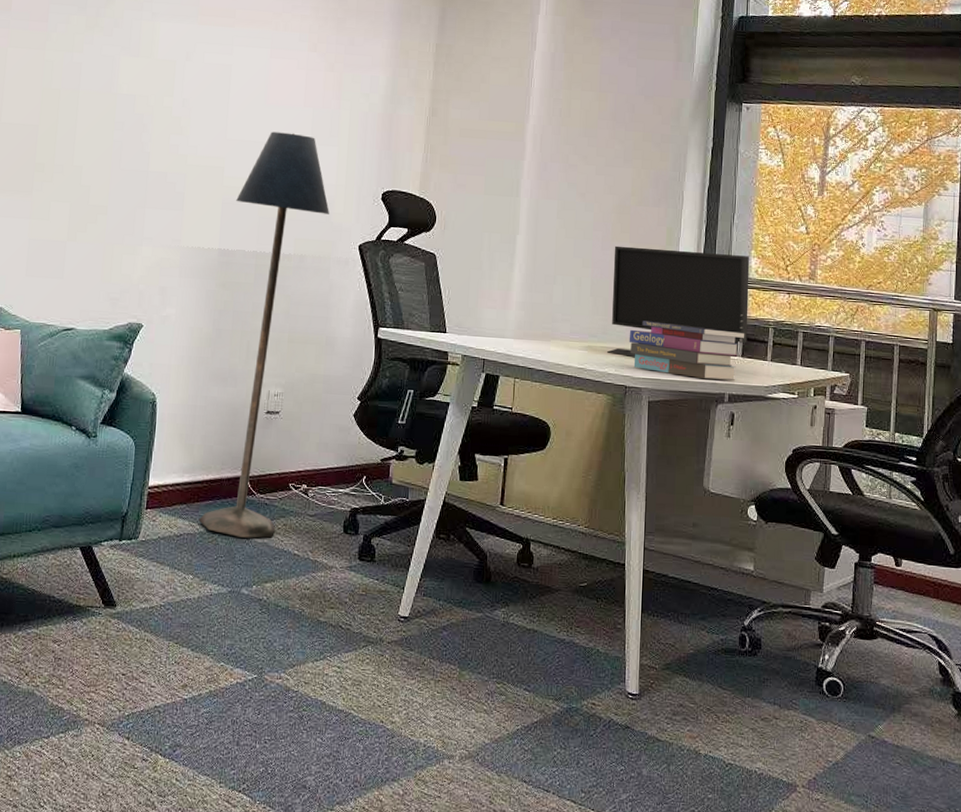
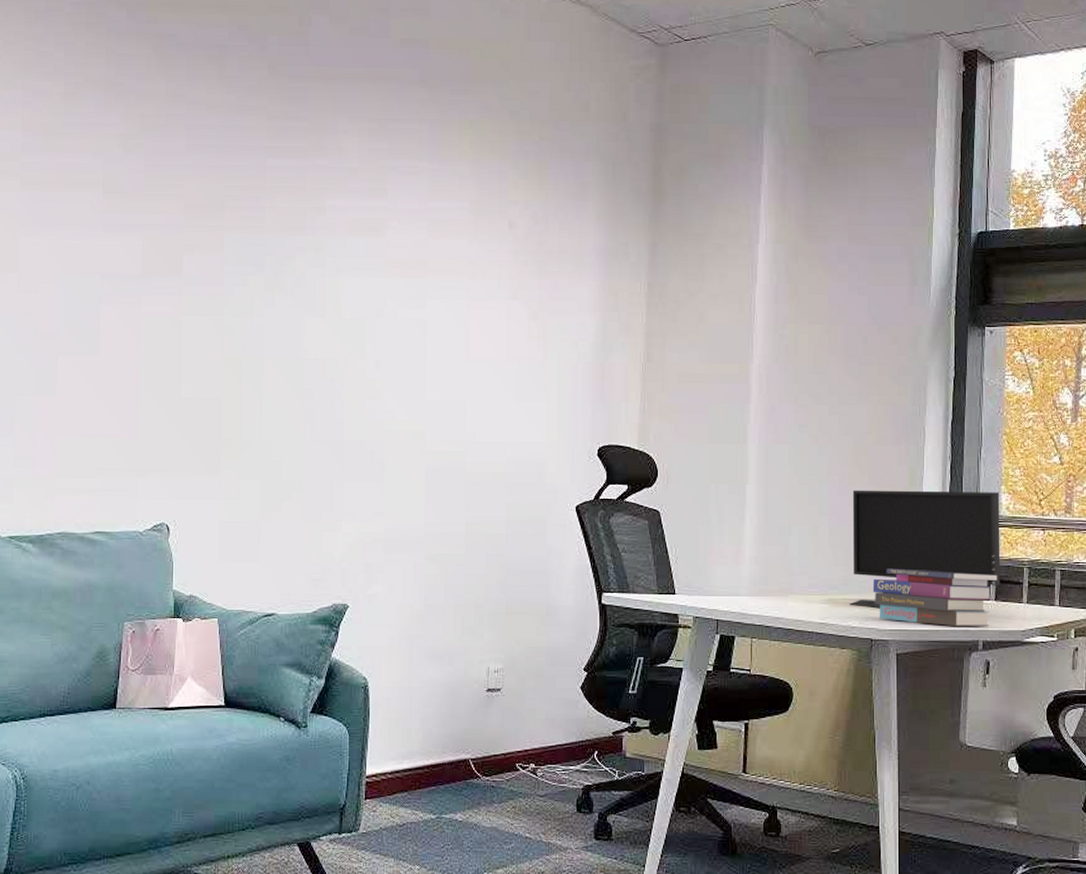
floor lamp: present [198,131,329,539] -> none [421,389,542,825]

